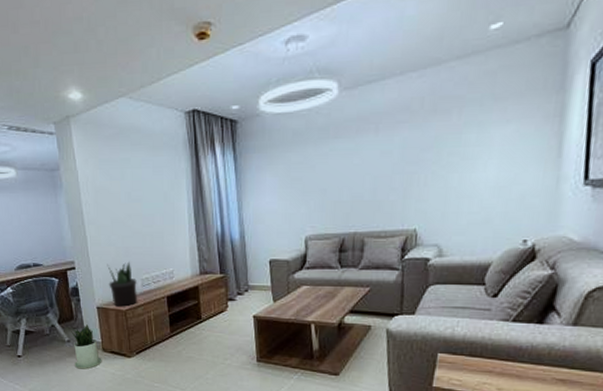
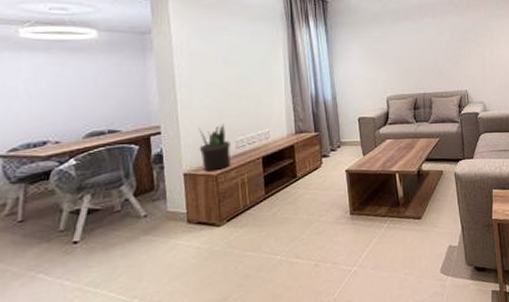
planter: present [71,324,102,369] -> none [149,194,186,248]

